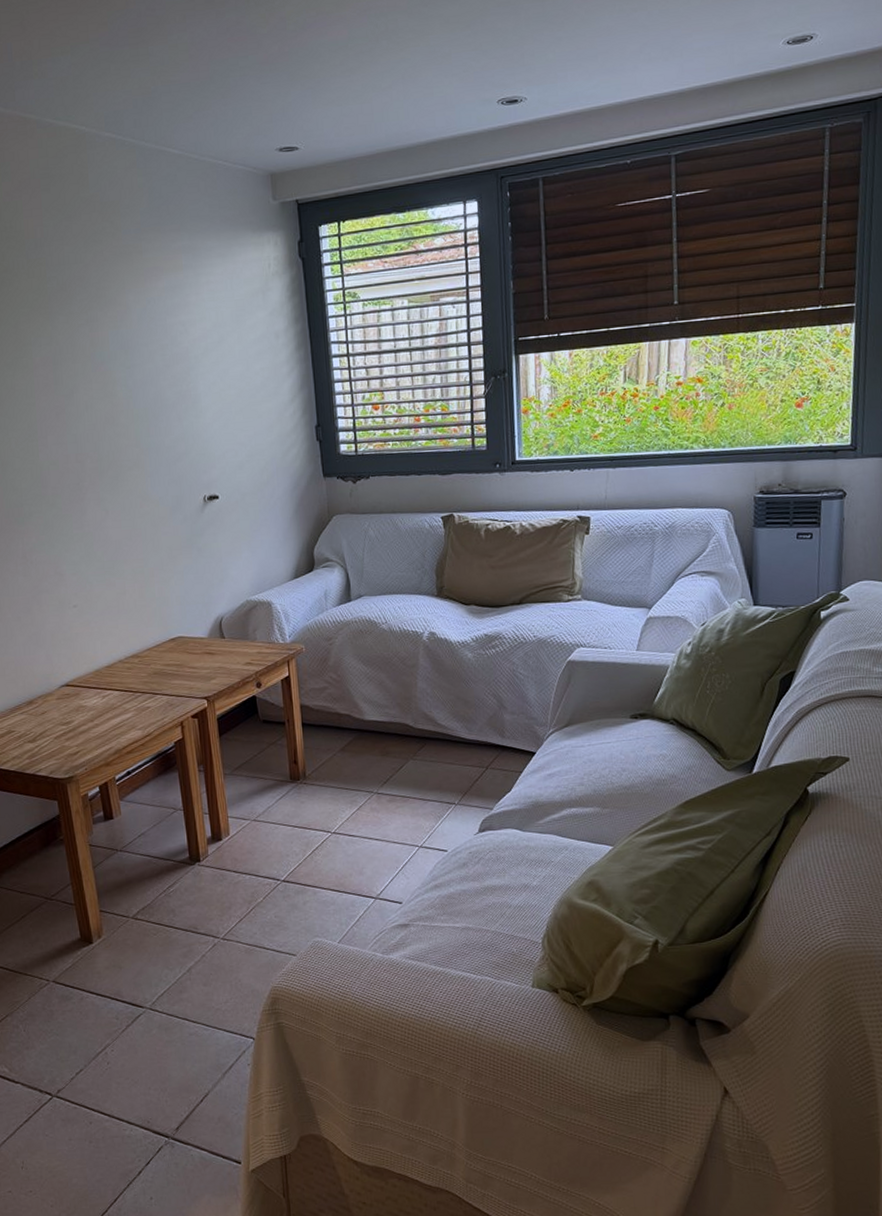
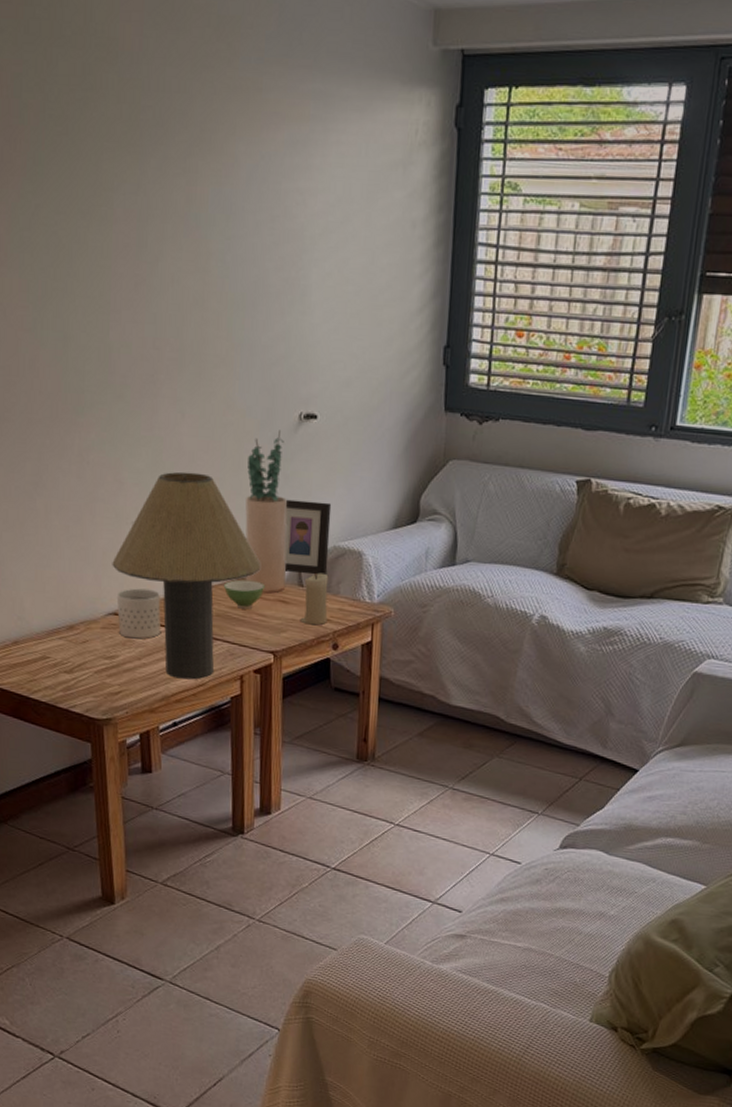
table lamp: none [60,557,187,733] -> present [112,471,261,680]
mug: none [67,660,108,705] -> present [116,588,162,640]
bowl: none [157,639,193,665] -> present [223,579,266,609]
vase: none [165,512,210,649] -> present [245,430,288,594]
picture frame: none [201,565,244,628] -> present [284,499,332,575]
candle: none [225,624,249,670] -> present [300,572,329,626]

